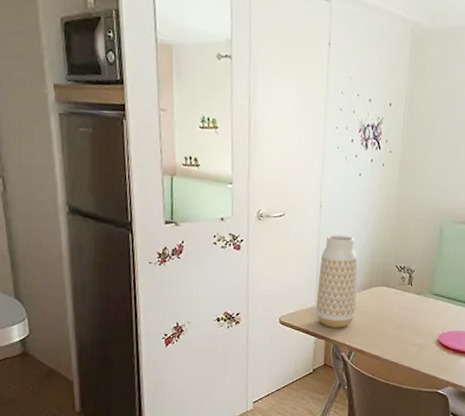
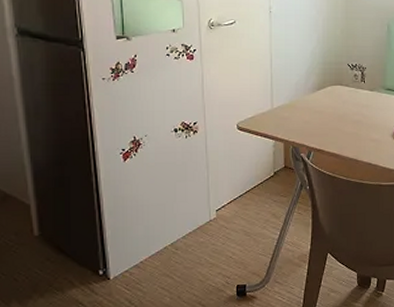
vase: present [316,235,358,328] -> none [272,39,313,130]

